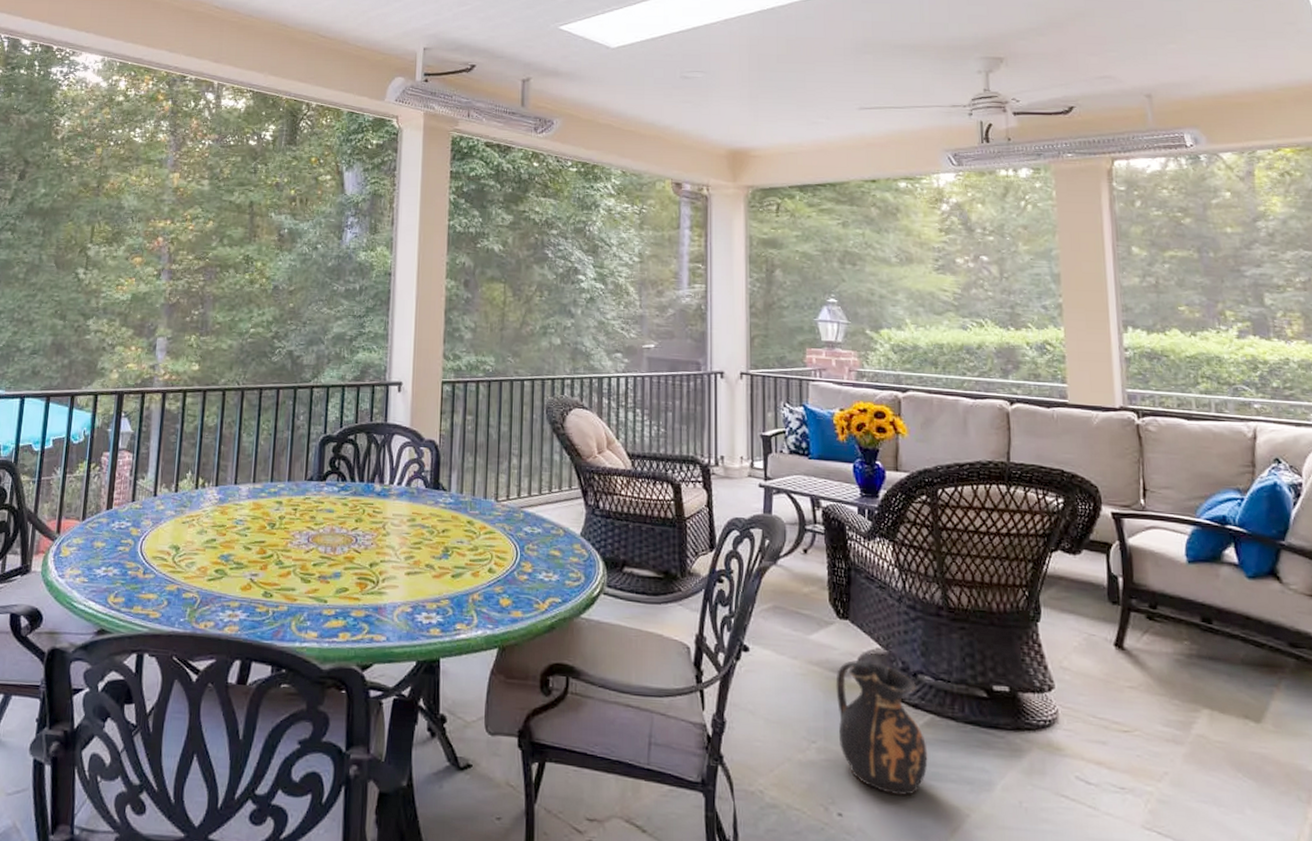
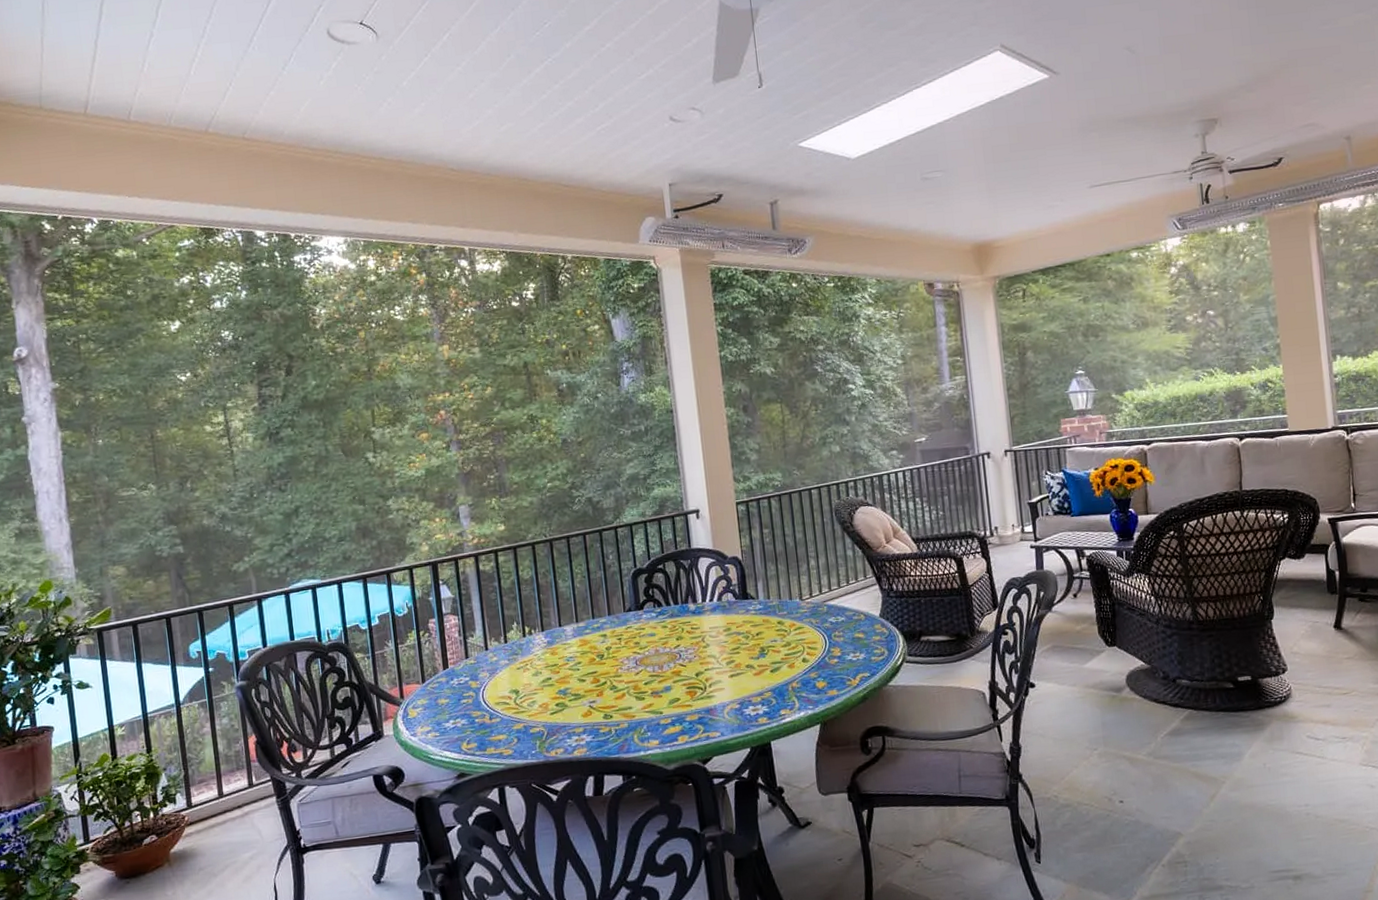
ceramic jug: present [836,660,928,796] -> none [1109,677,1189,778]

